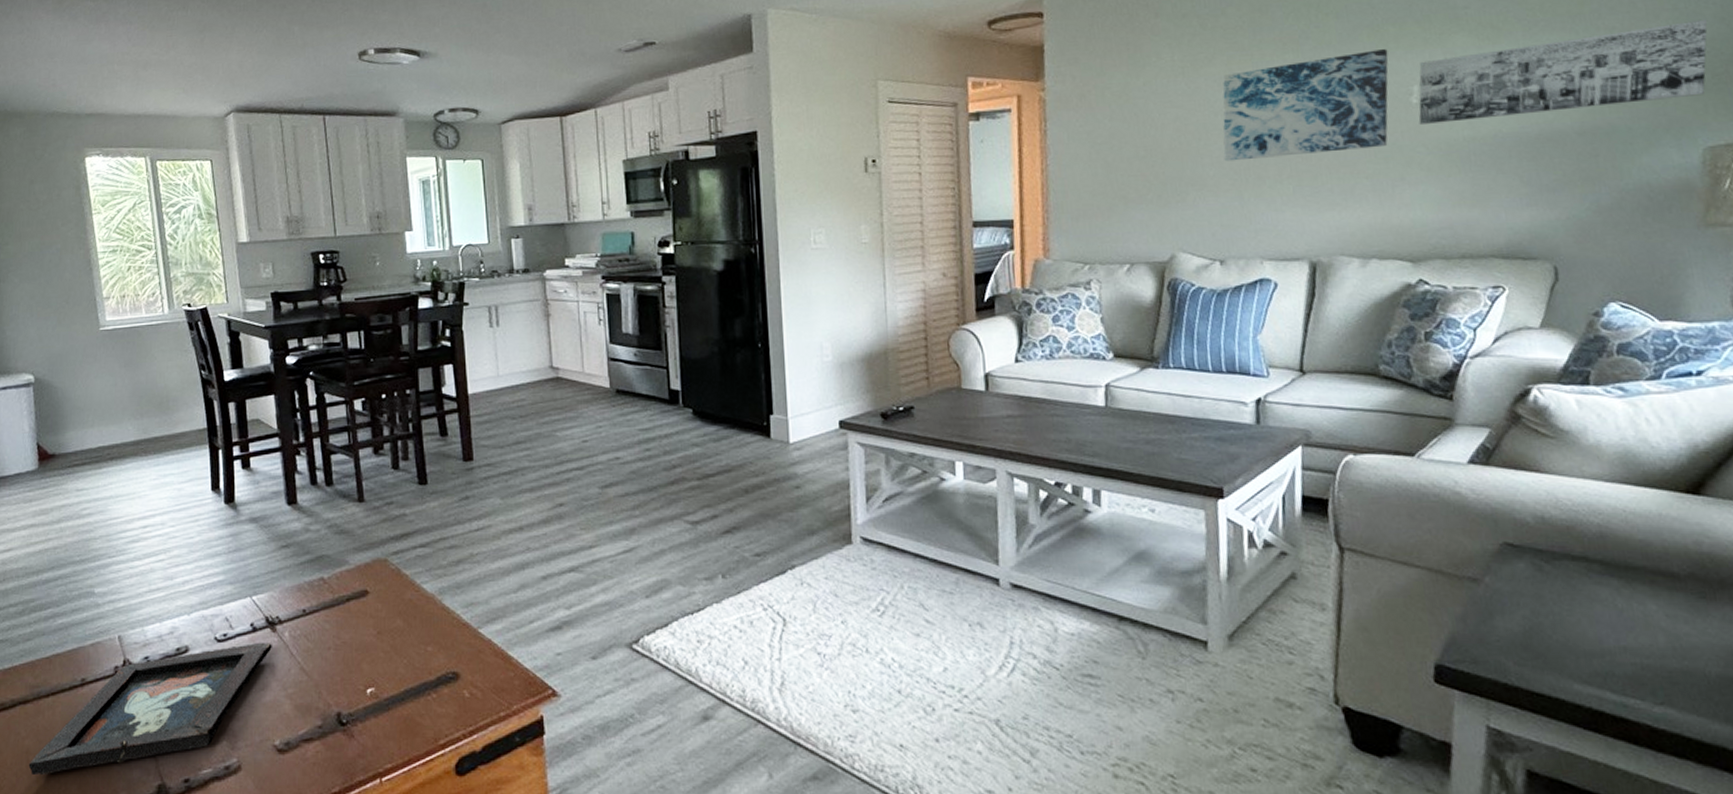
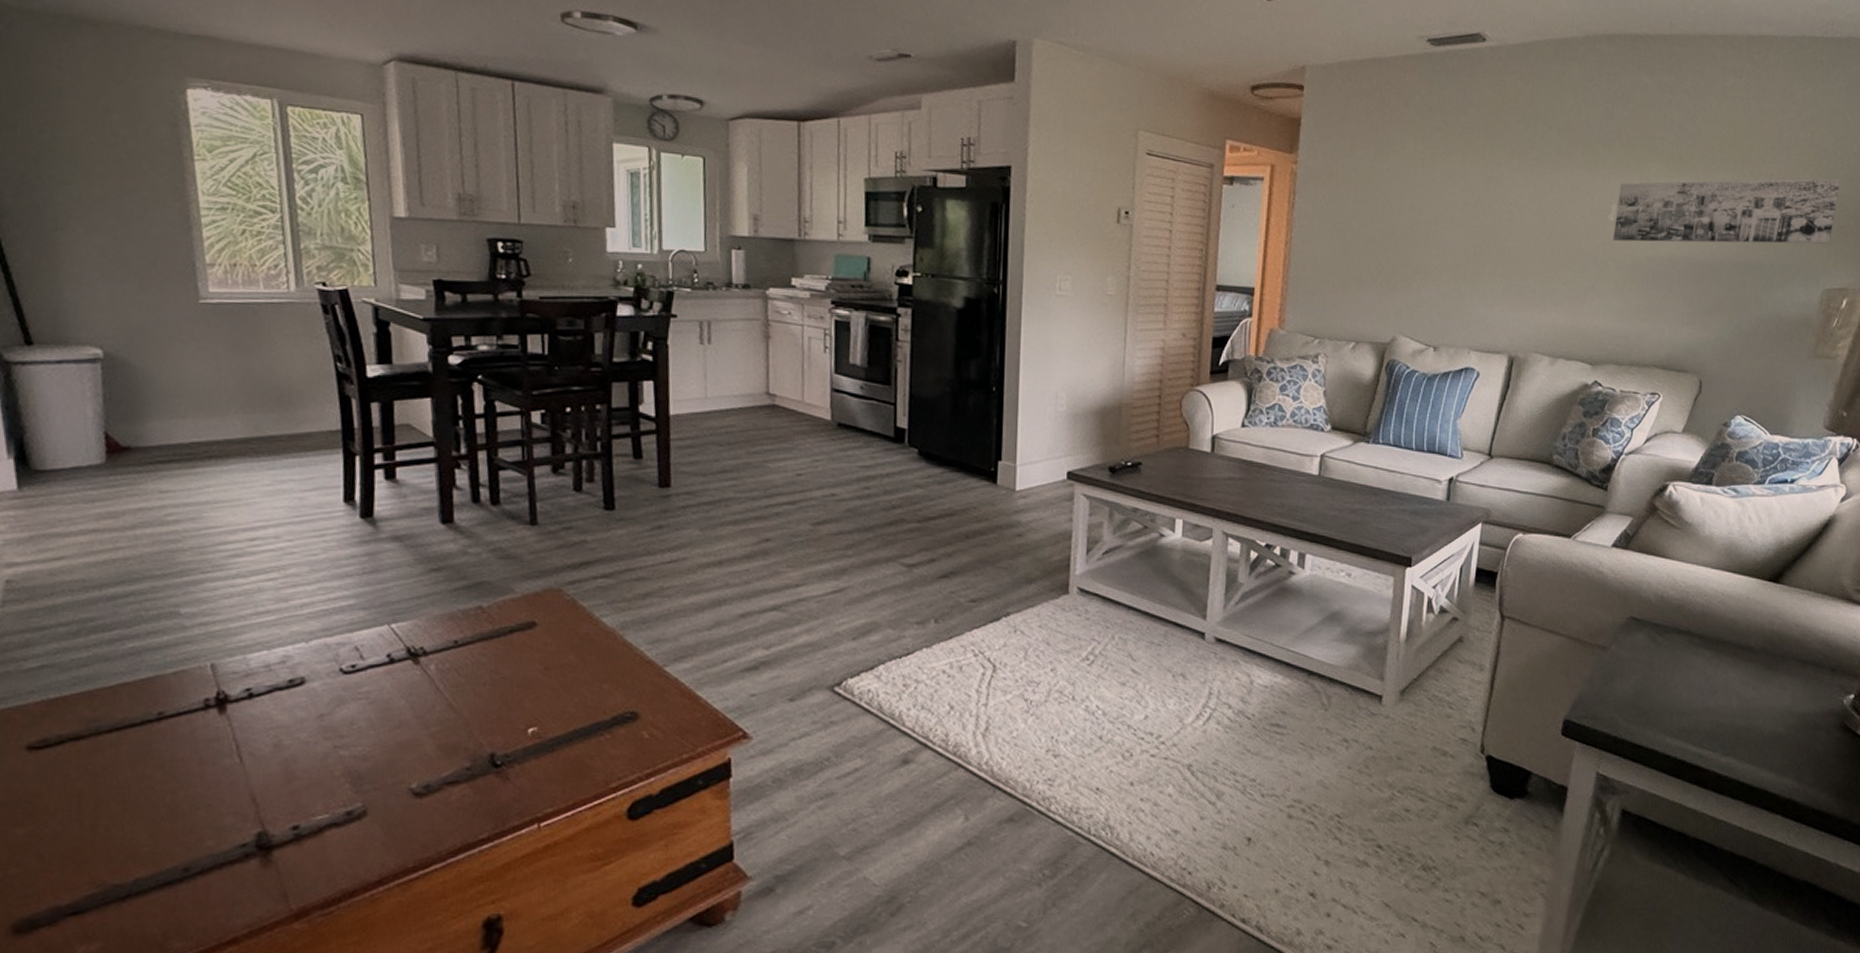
decorative tray: present [28,642,272,776] -> none [80,675,413,824]
wall art: present [1222,49,1389,162] -> none [1448,166,1596,258]

